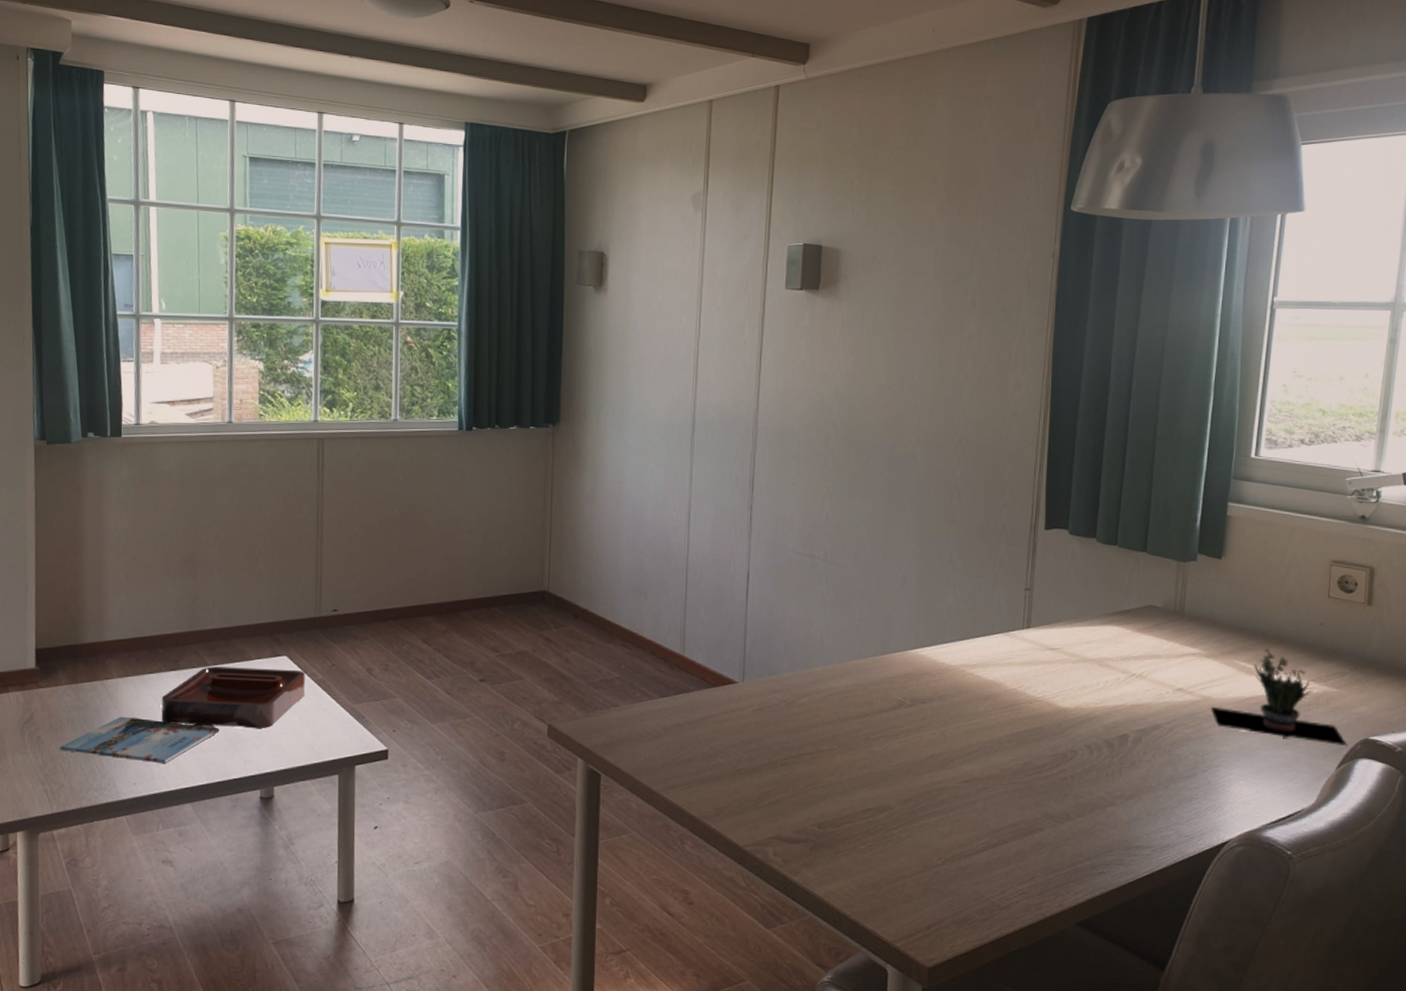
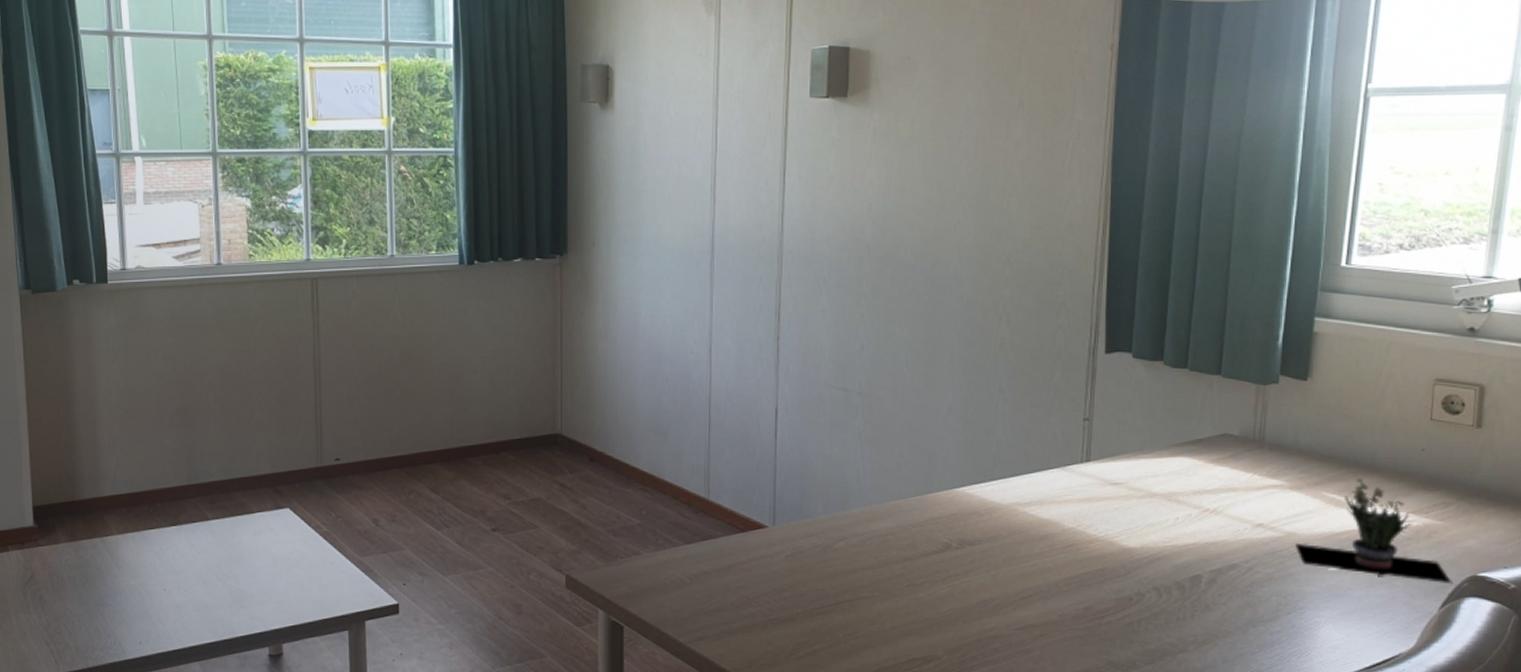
magazine: present [60,716,220,764] -> none [63,574,224,622]
decorative tray: present [161,666,306,728] -> none [163,520,311,584]

